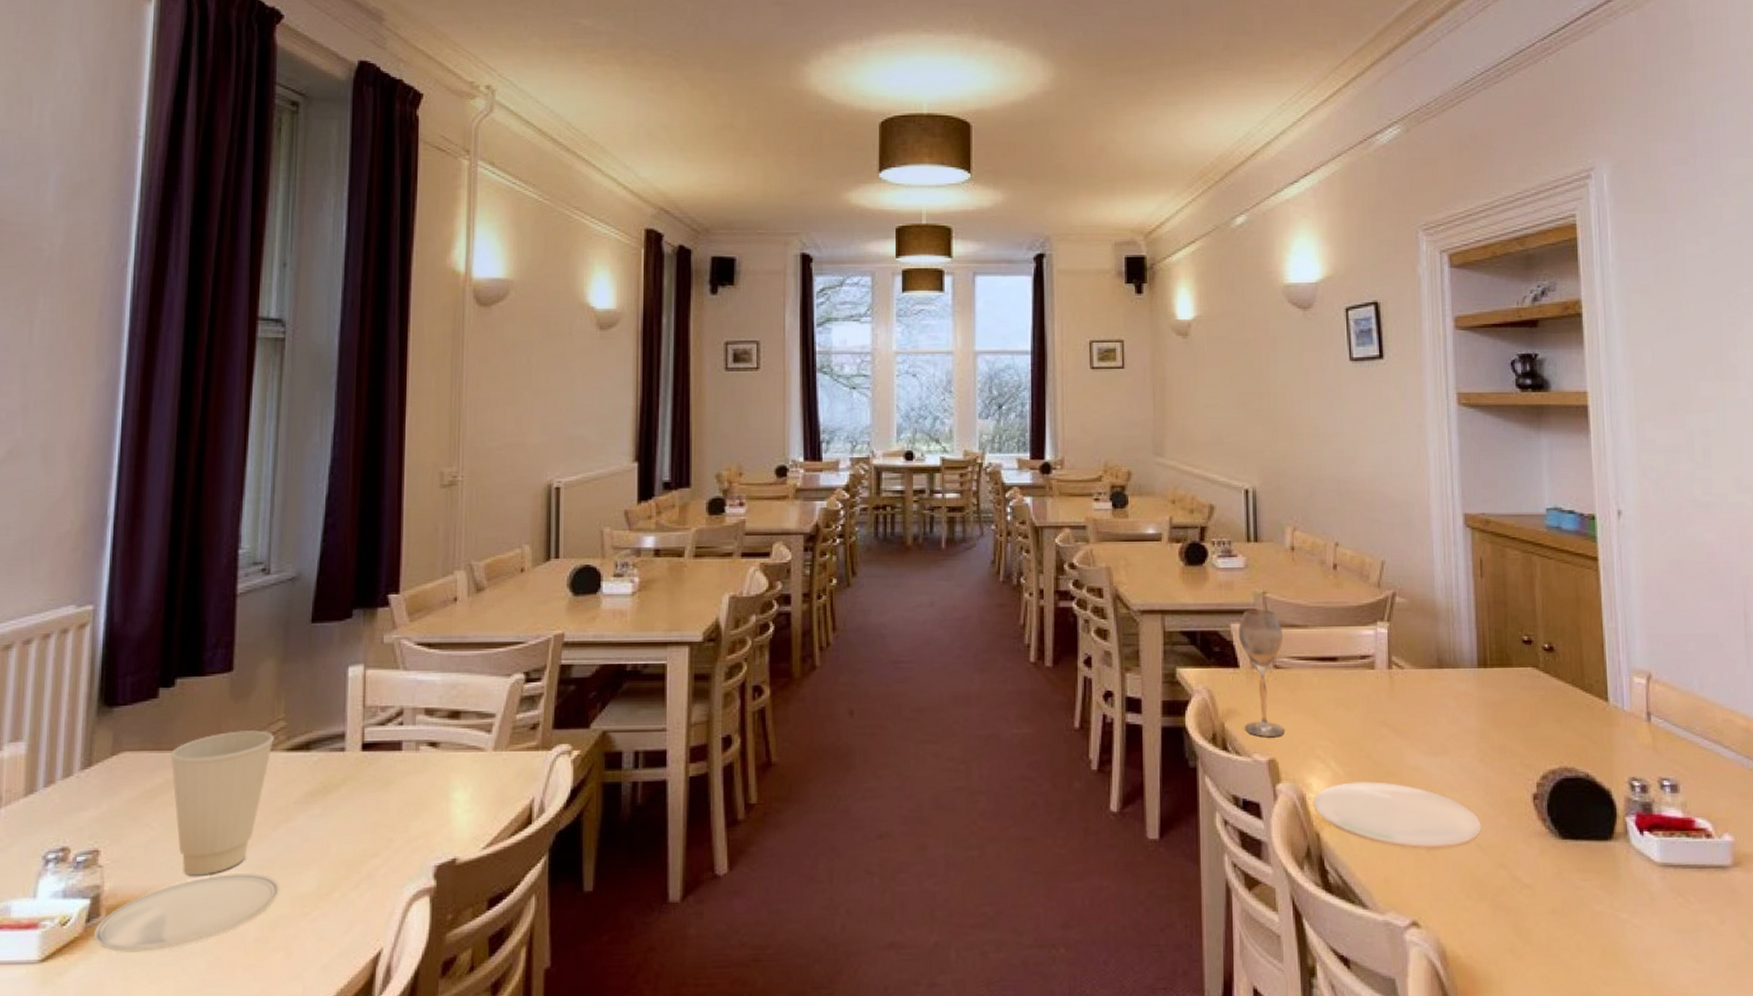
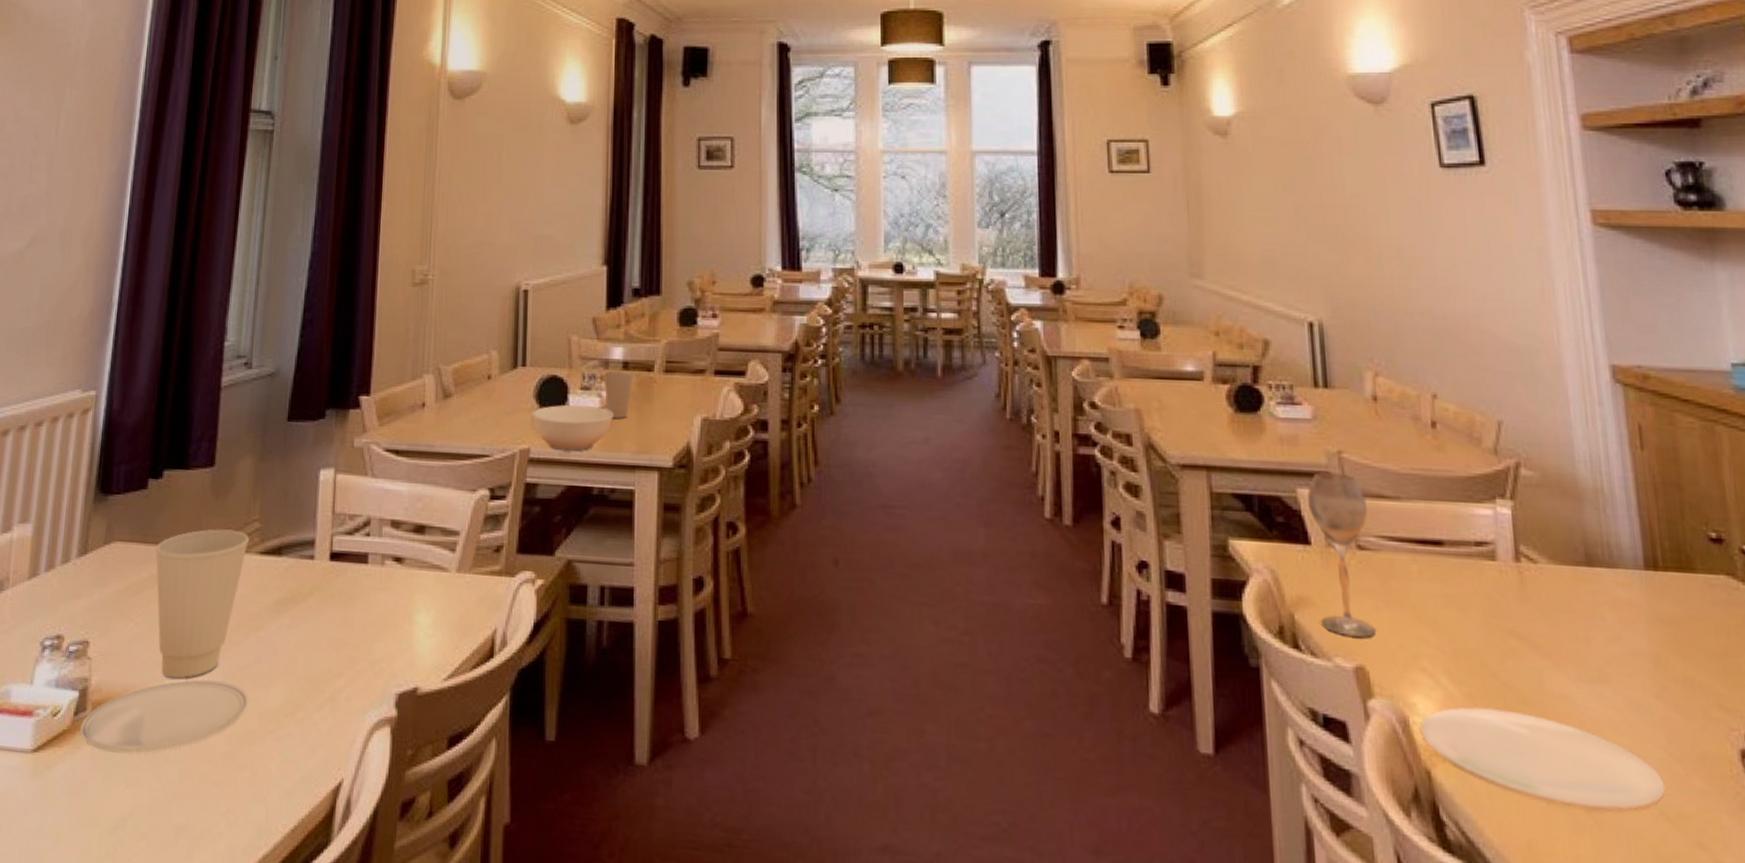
bowl: none [565,590,646,633] -> present [531,404,614,451]
cup: none [637,559,664,601] -> present [605,371,633,418]

